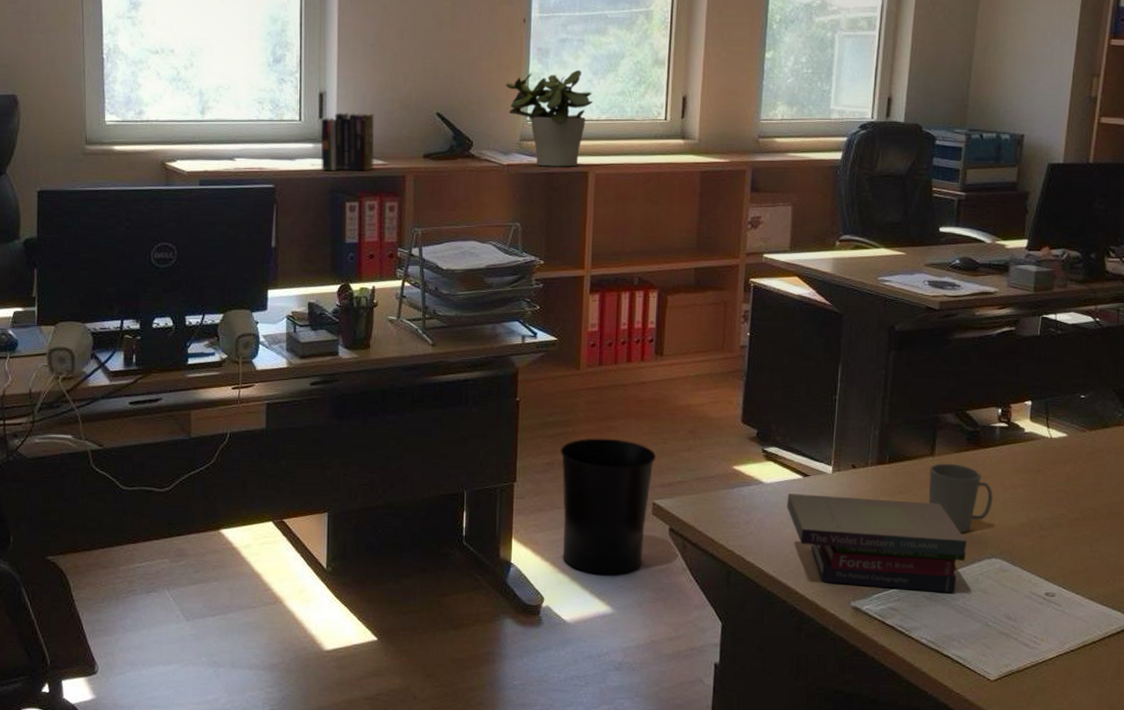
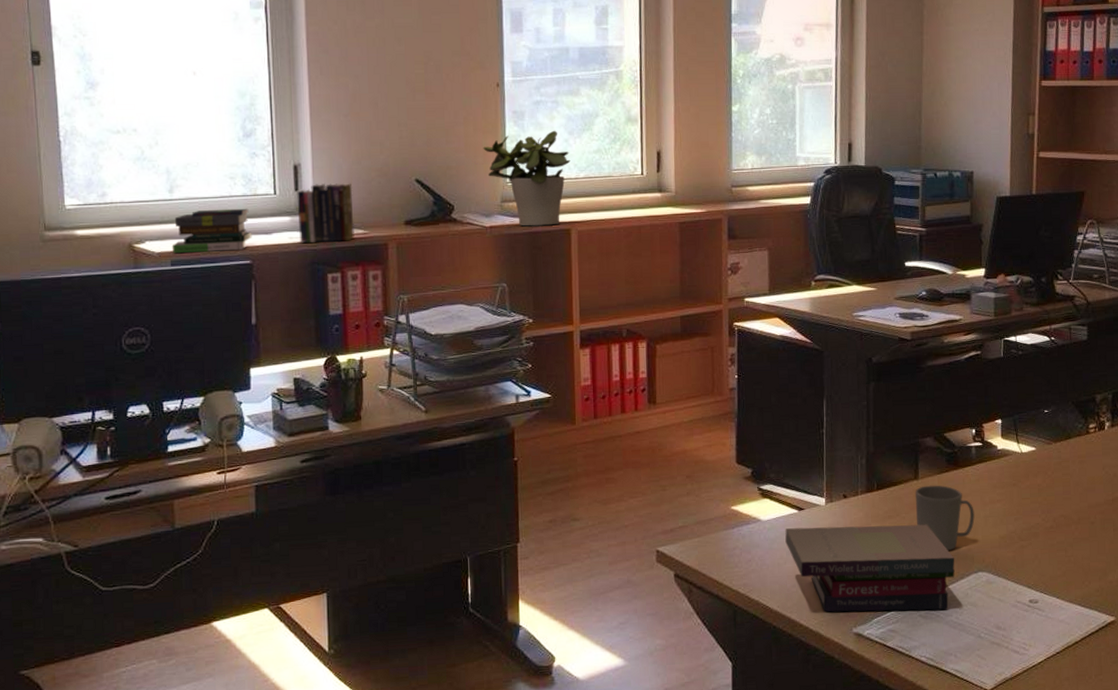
books: none [201,132,276,174] -> present [171,208,252,254]
waste bin: present [561,438,656,575] -> none [562,490,656,628]

